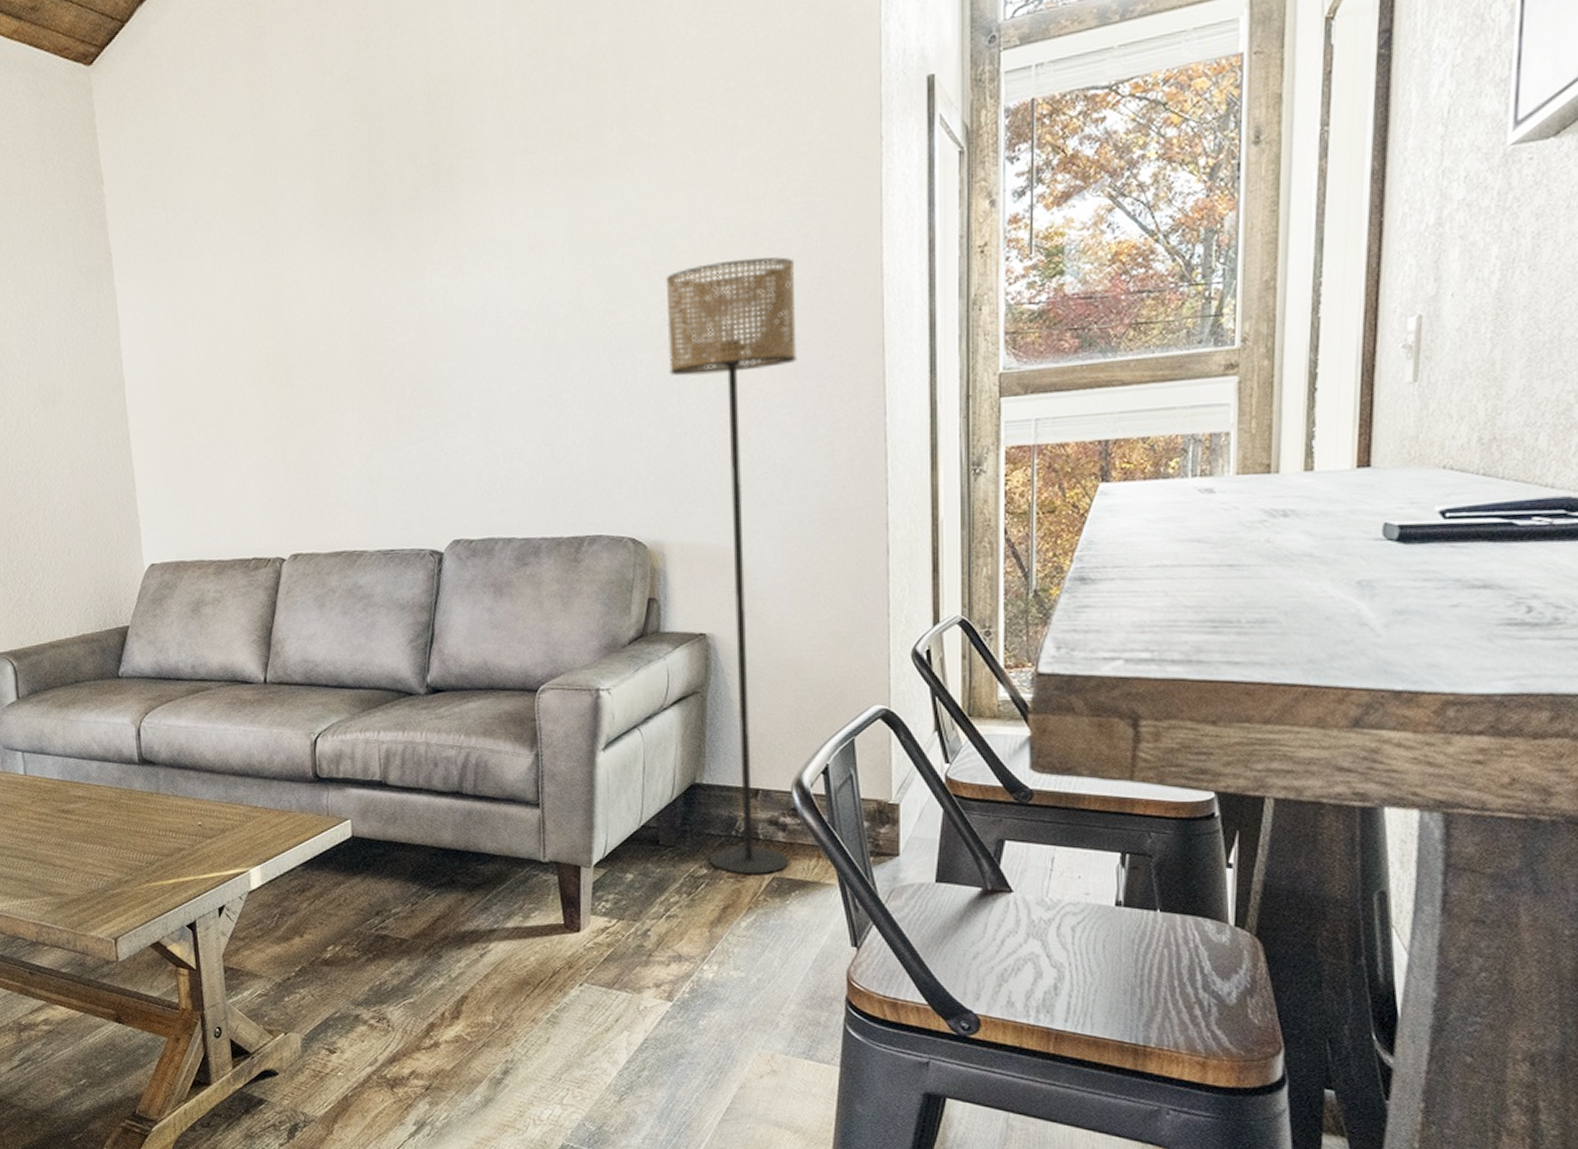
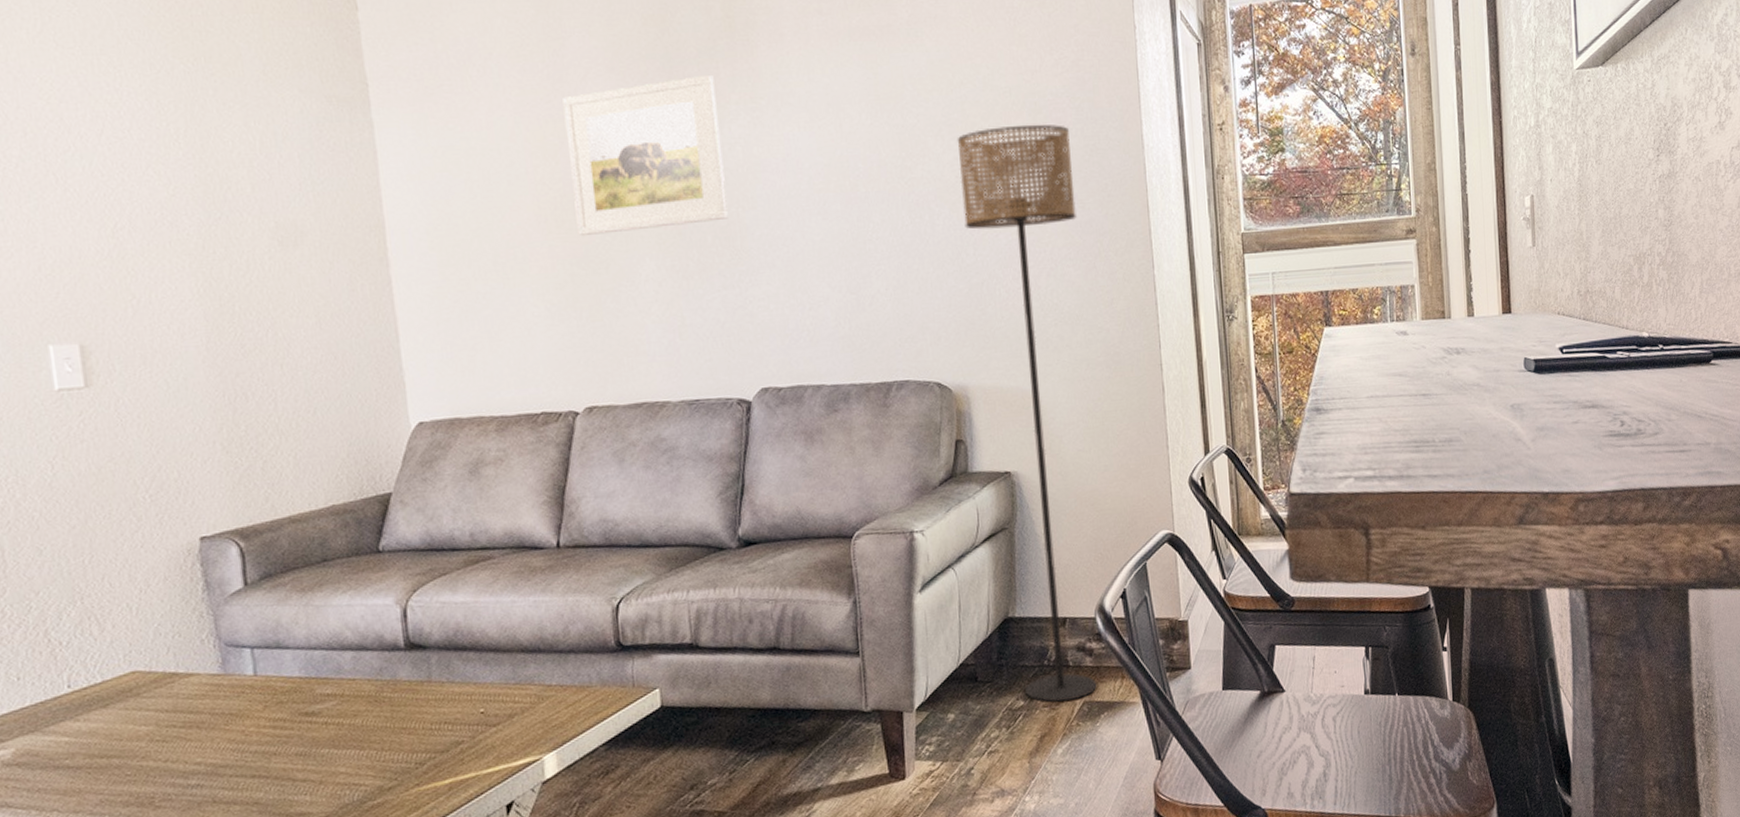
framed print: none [276,224,427,390] -> present [563,74,728,235]

